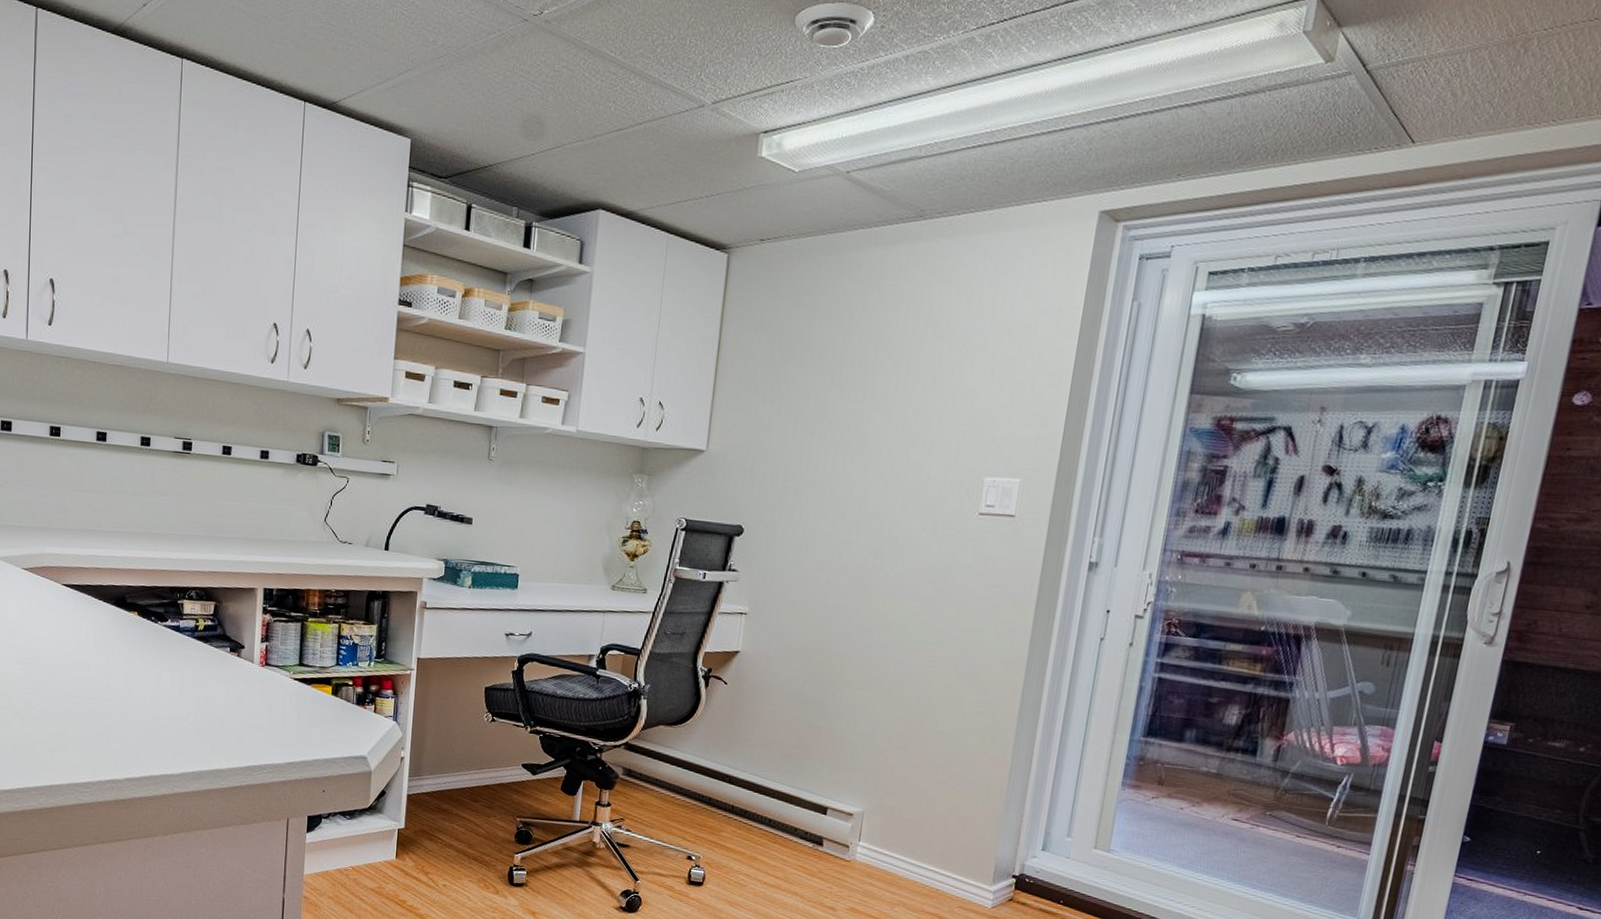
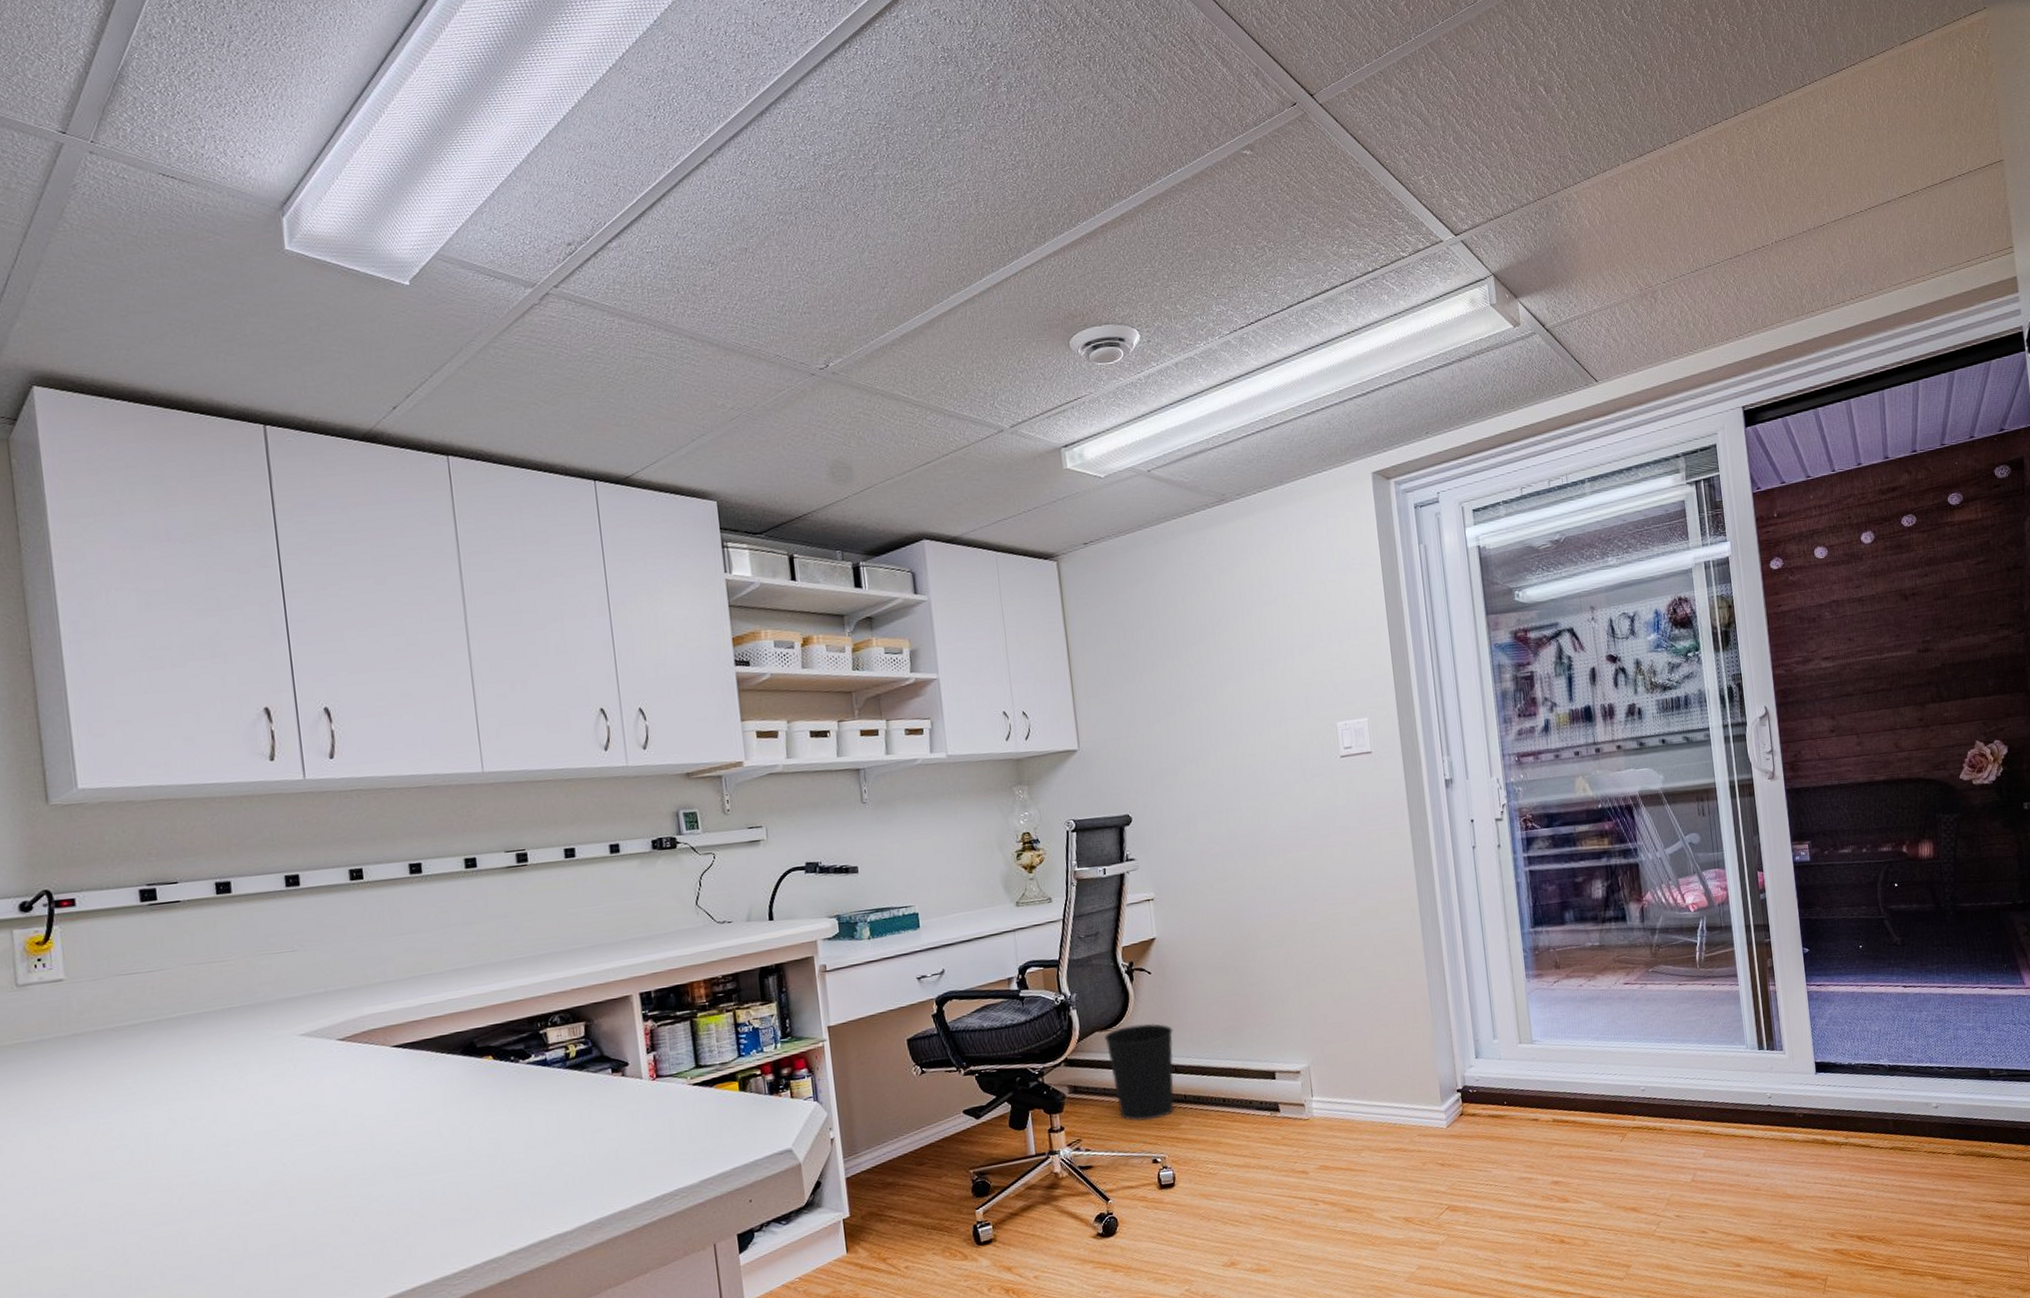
wastebasket: none [666,727,736,821] -> present [1104,1023,1174,1121]

